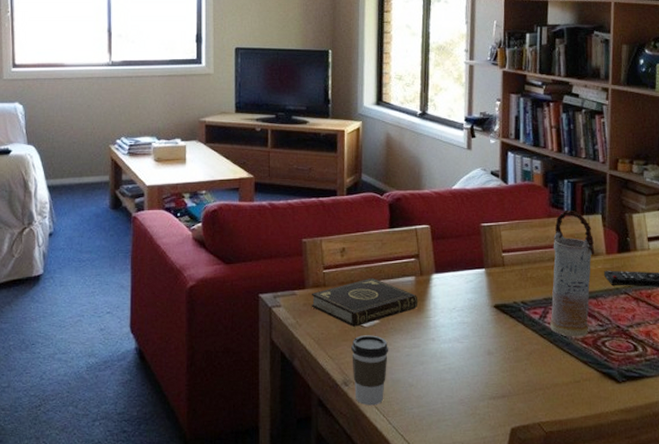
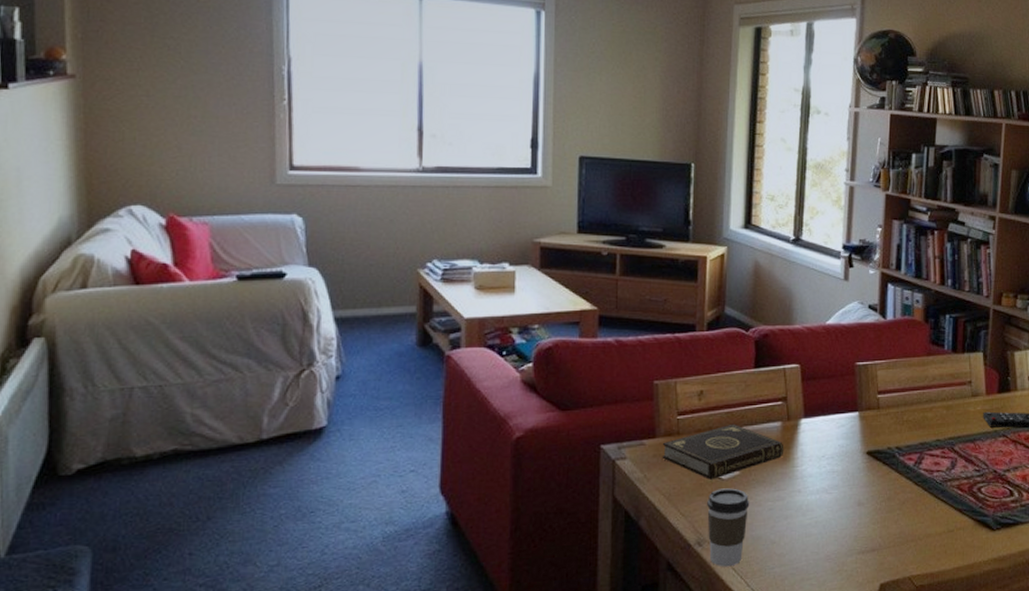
vase: present [550,210,595,337] -> none [925,347,975,484]

